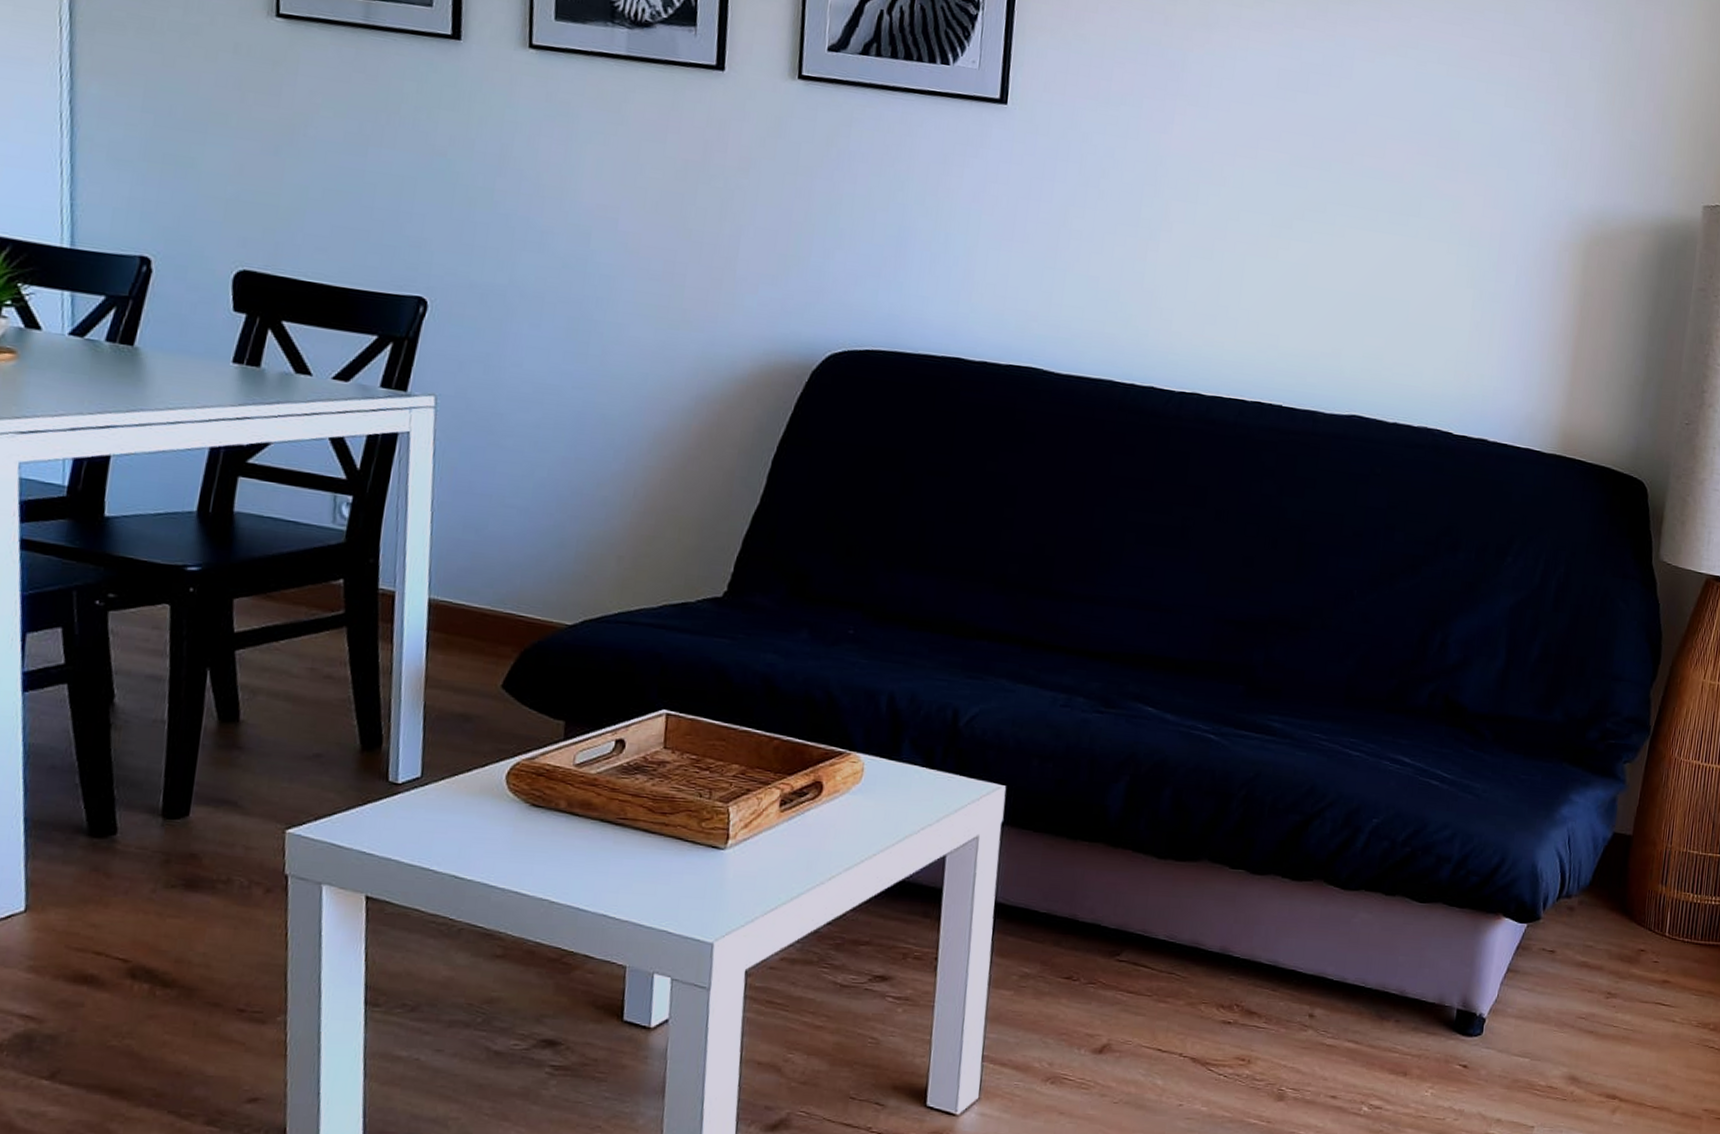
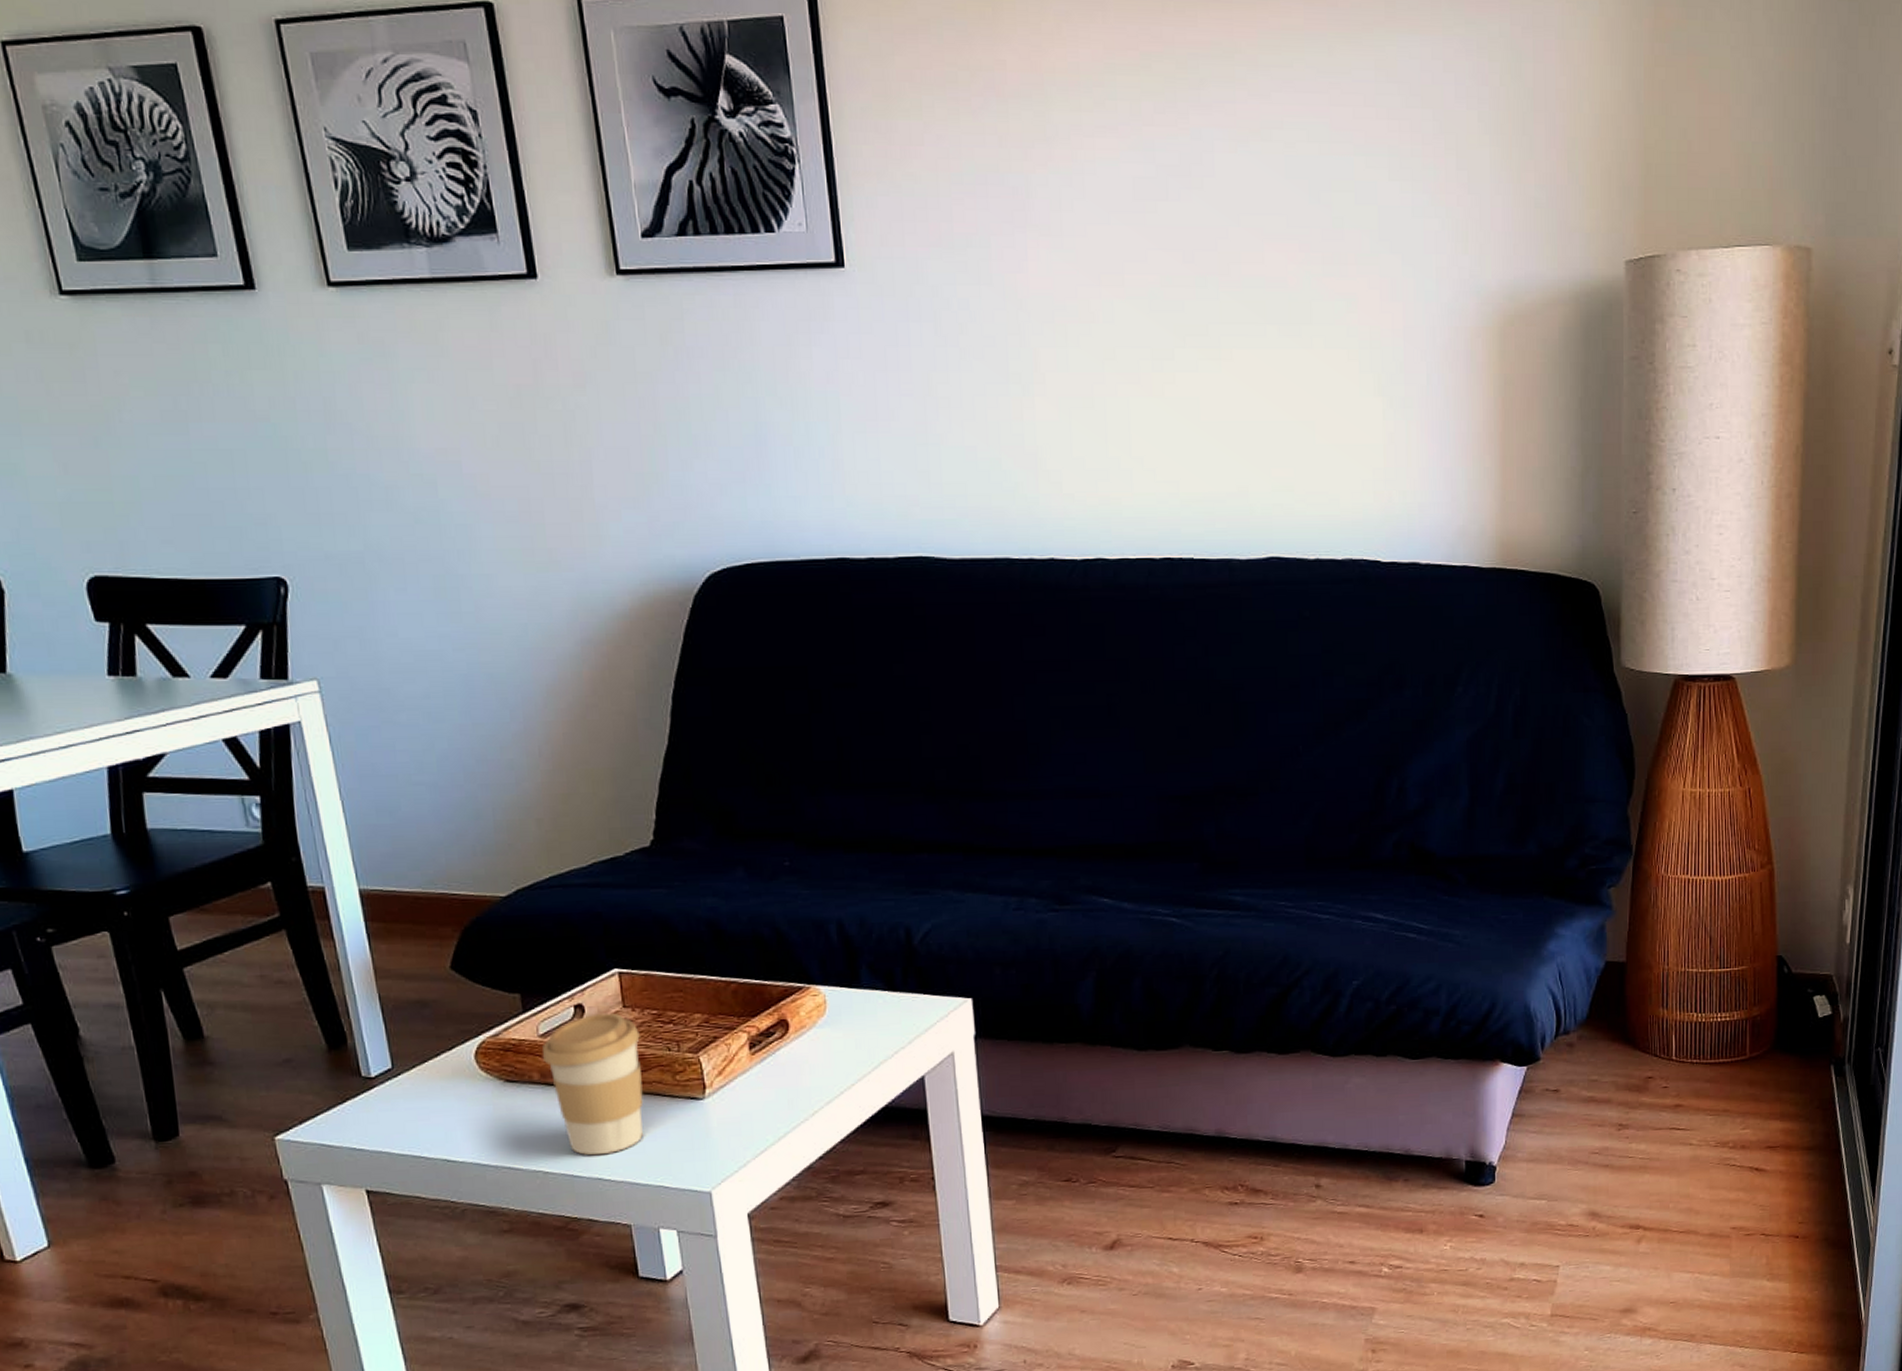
coffee cup: none [572,750,675,892] -> present [542,1012,644,1156]

